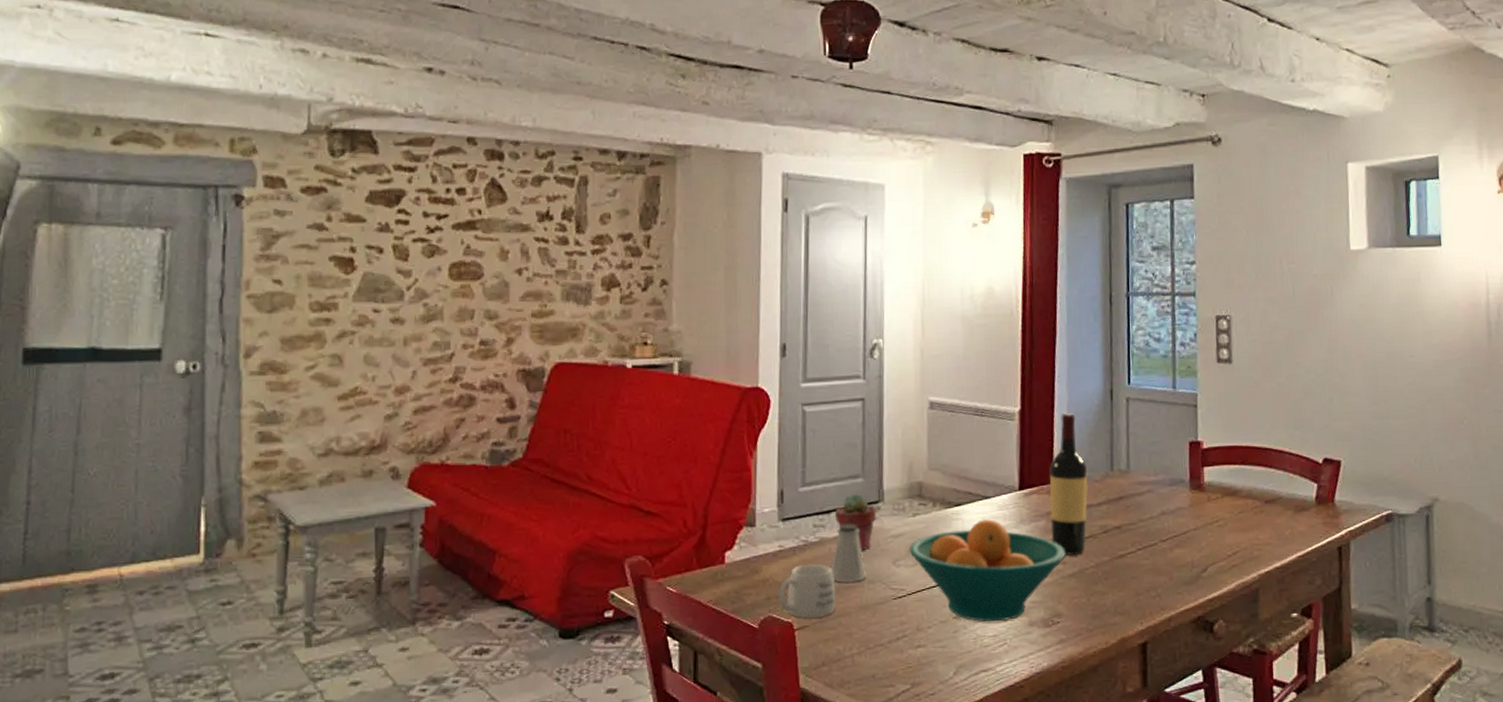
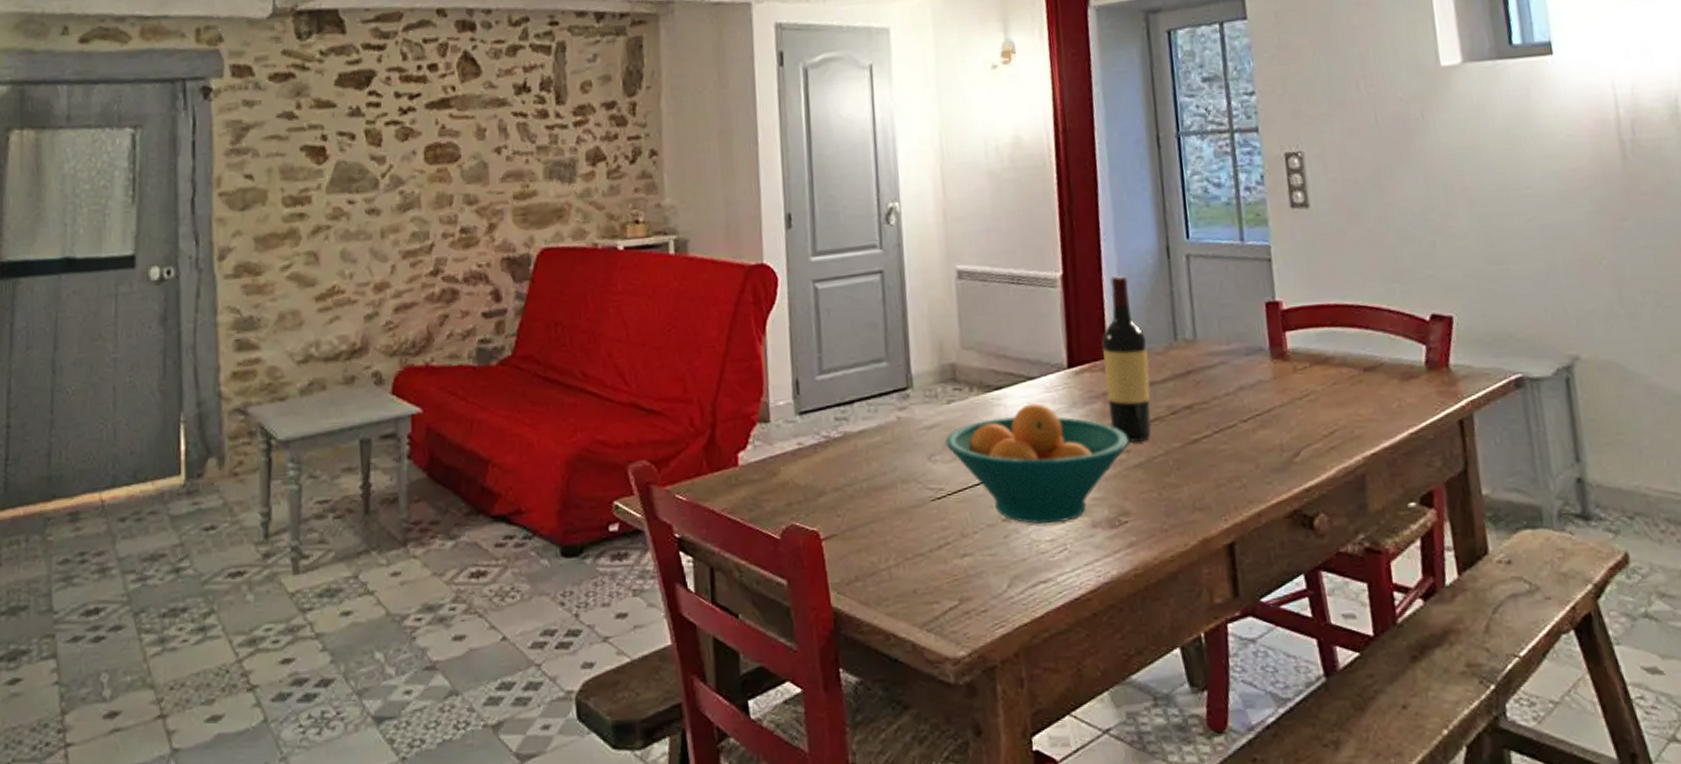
mug: present [778,564,836,618] -> none [800,463,867,526]
saltshaker: present [830,524,866,583] -> none [857,415,898,483]
potted succulent: present [835,493,877,550] -> none [858,379,906,445]

